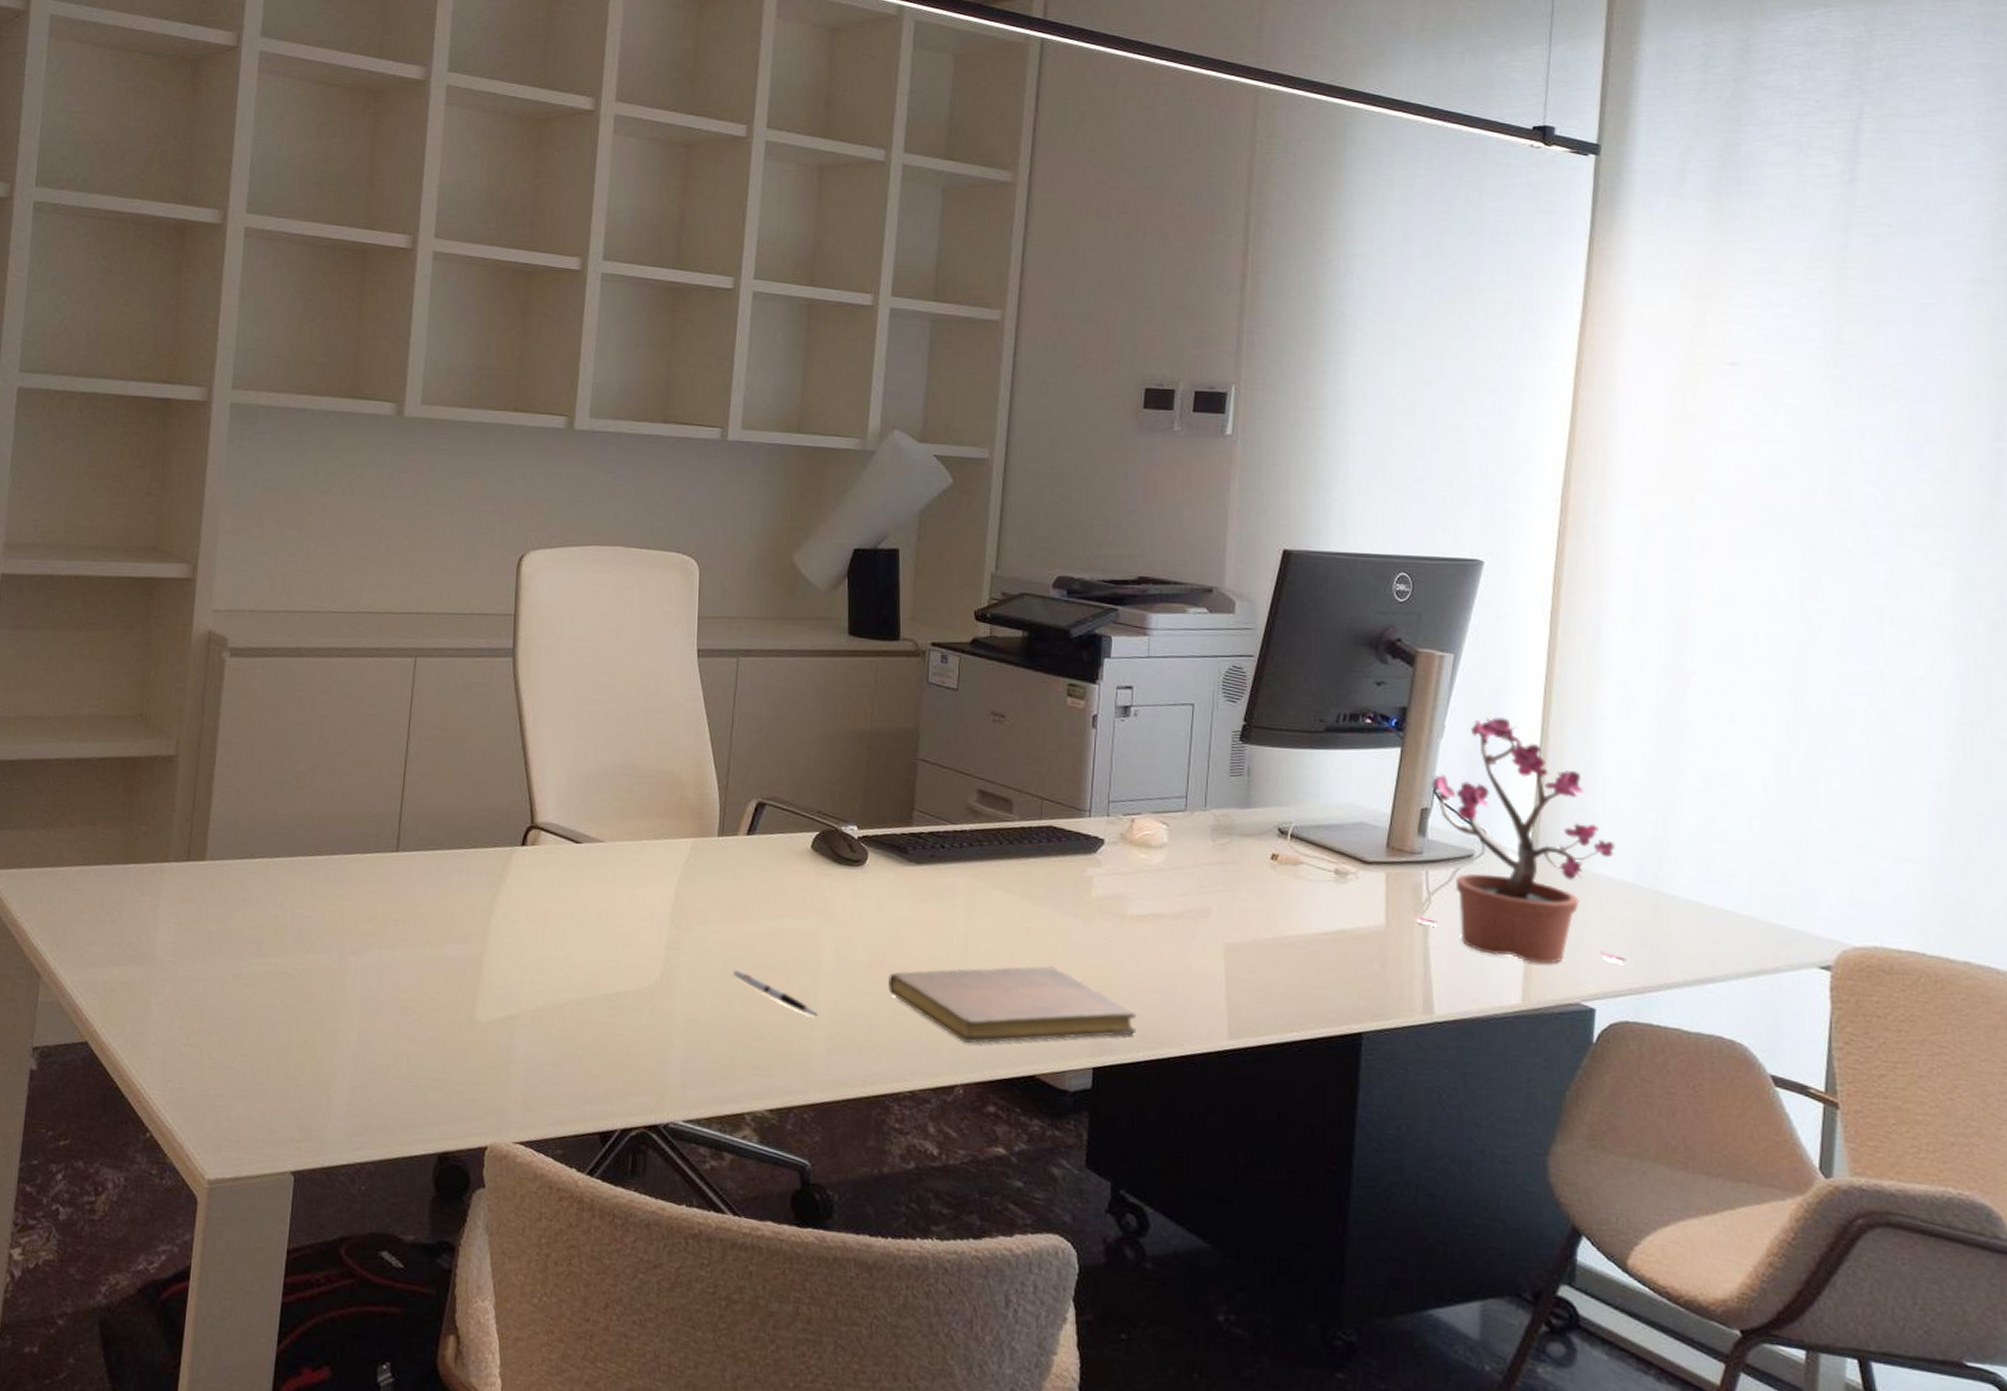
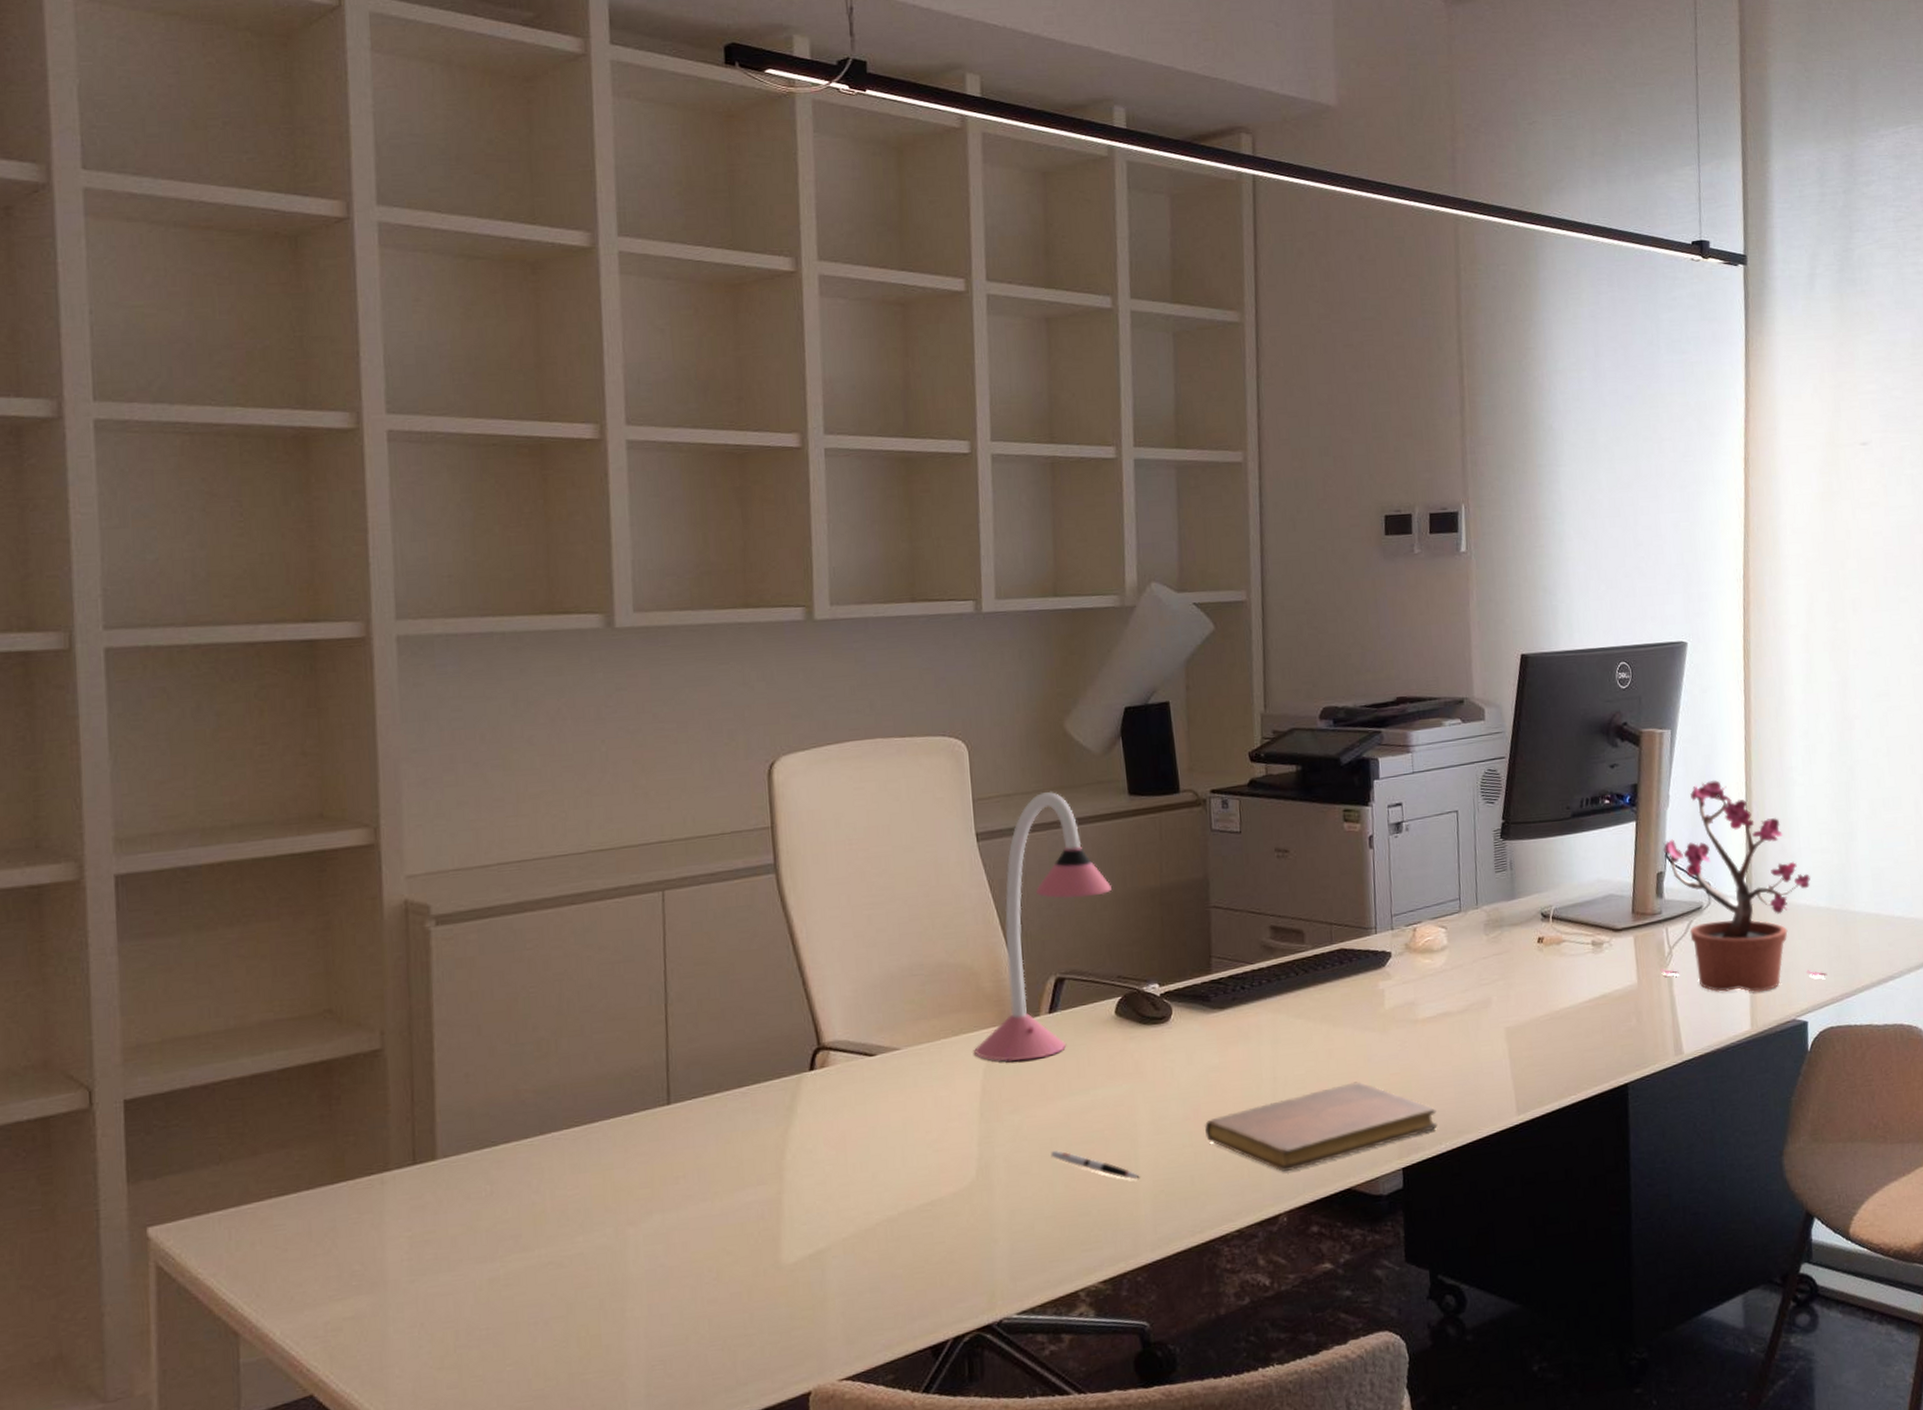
desk lamp: none [672,619,821,877] -> present [974,791,1112,1061]

